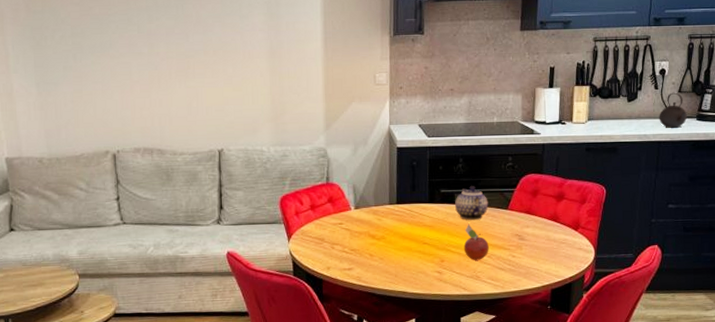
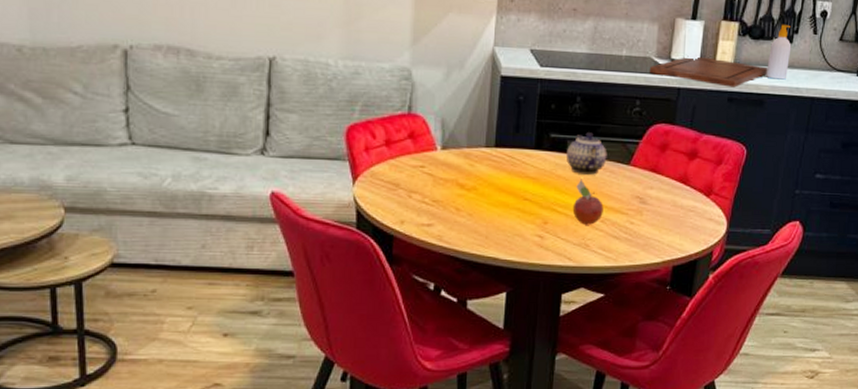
cutting board: none [517,117,618,140] -> present [649,56,768,88]
soap bottle: none [617,83,637,129] -> present [766,24,792,80]
kettle: present [659,92,688,128] -> none [815,40,847,83]

